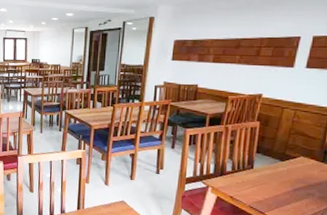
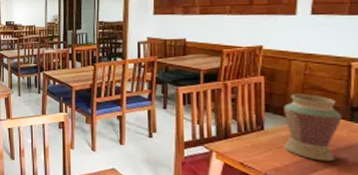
vase: none [267,137,317,196] -> present [284,93,342,162]

